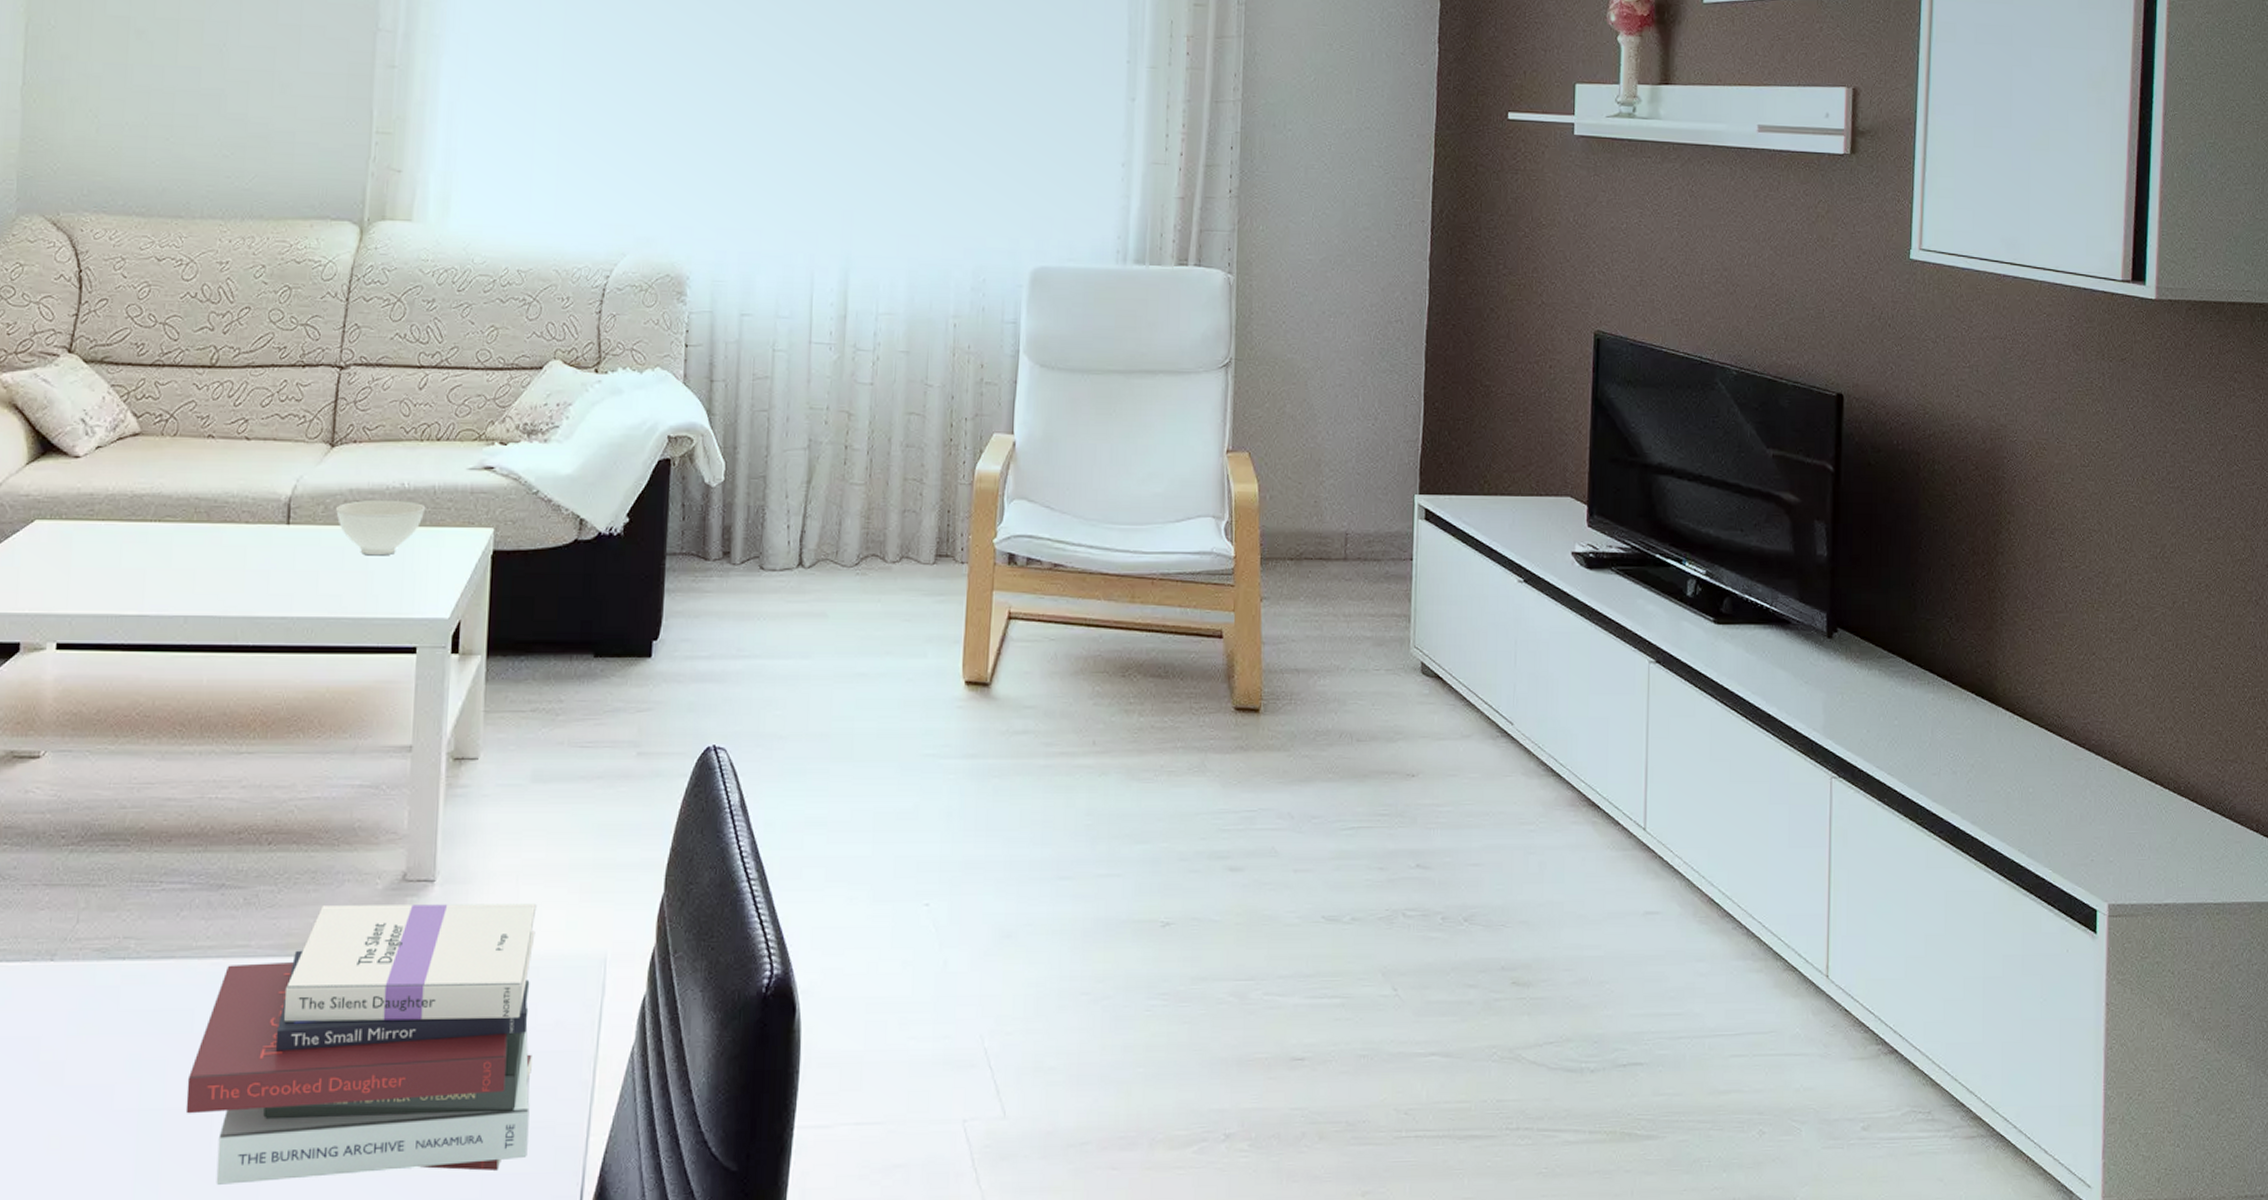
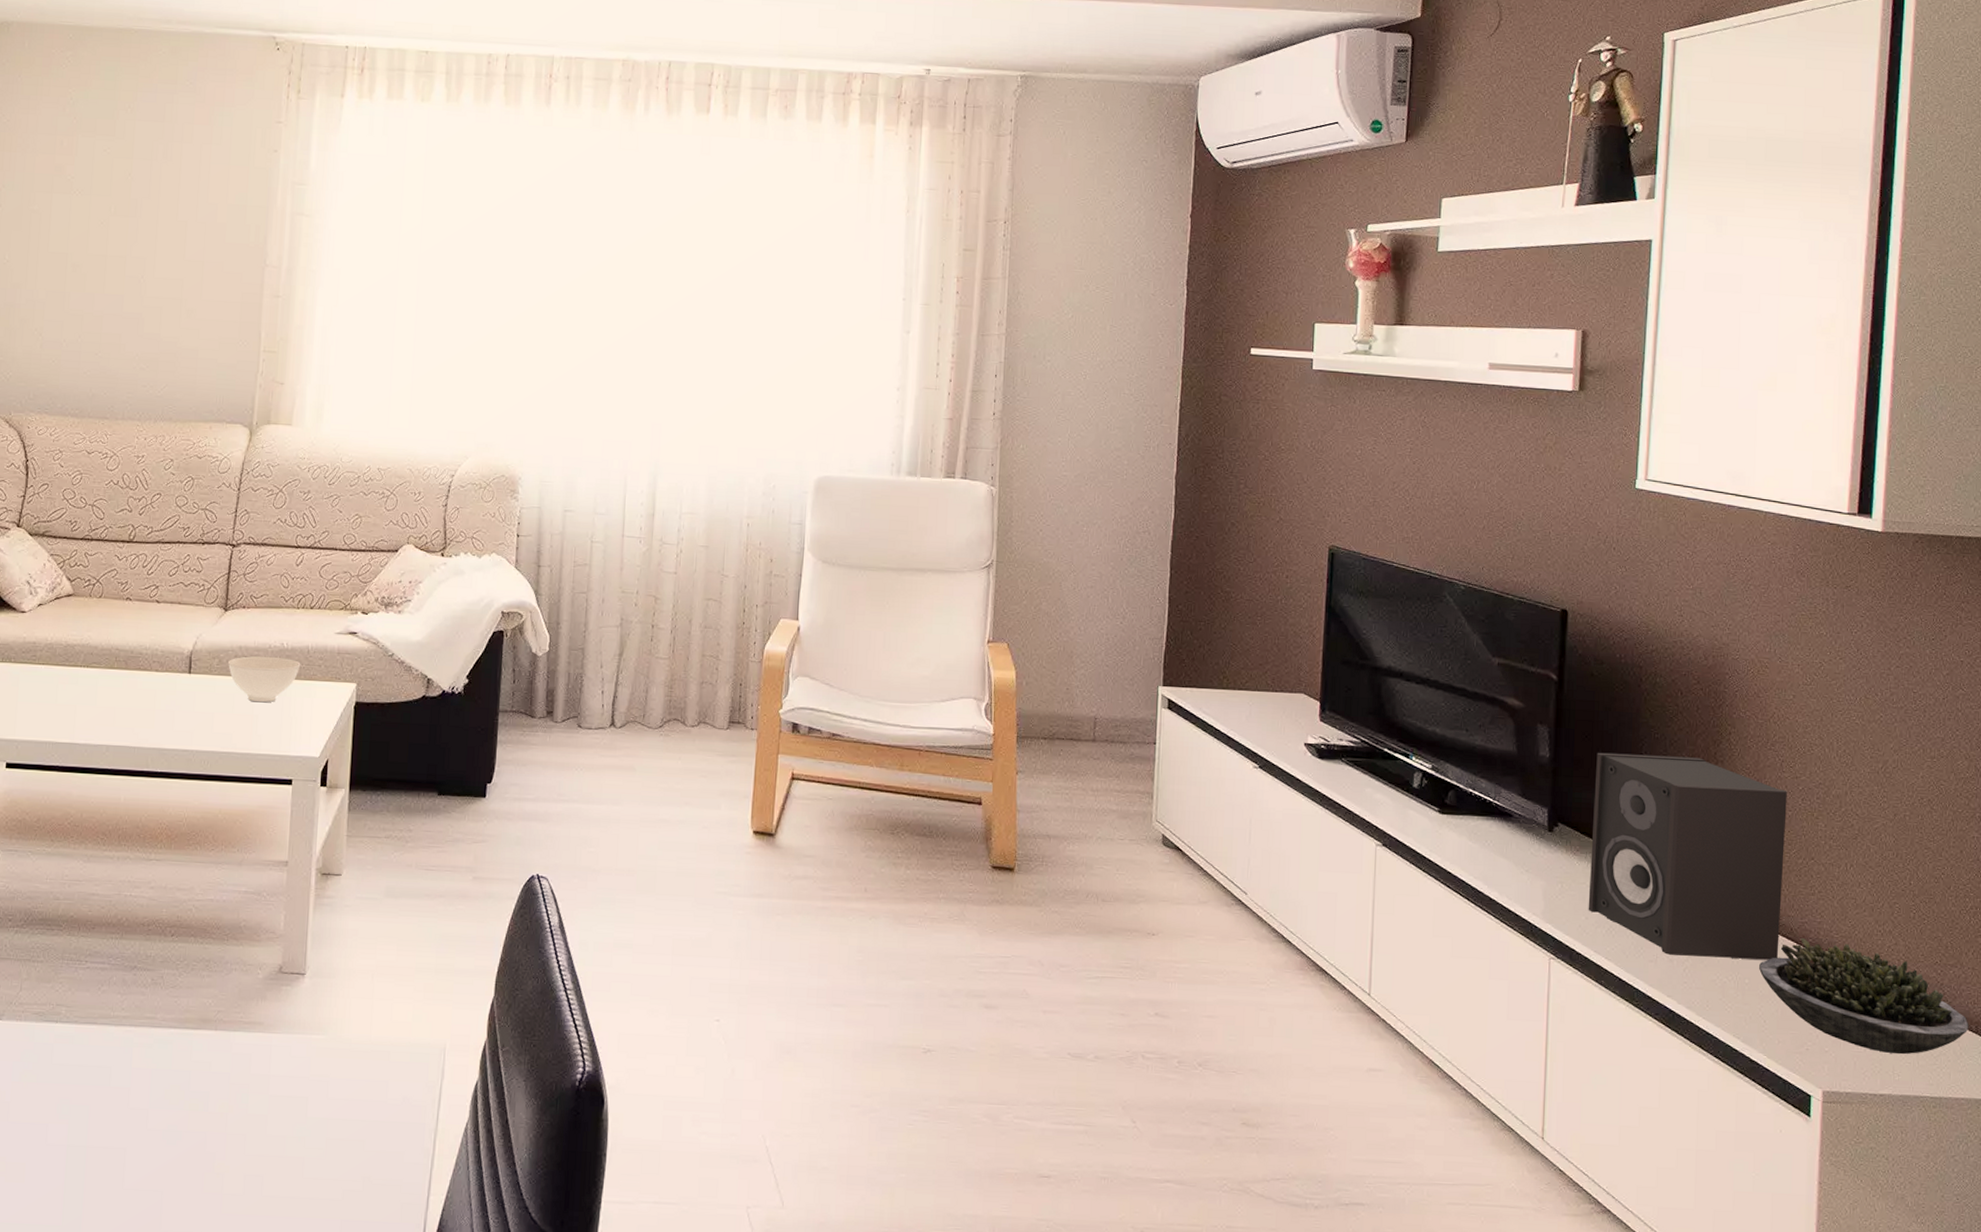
books: present [185,903,537,1185] -> none [104,989,389,1218]
speaker: none [1869,548,2067,766] -> present [1588,752,1787,960]
succulent plant: none [2043,741,2250,859] -> present [1759,938,1969,1054]

